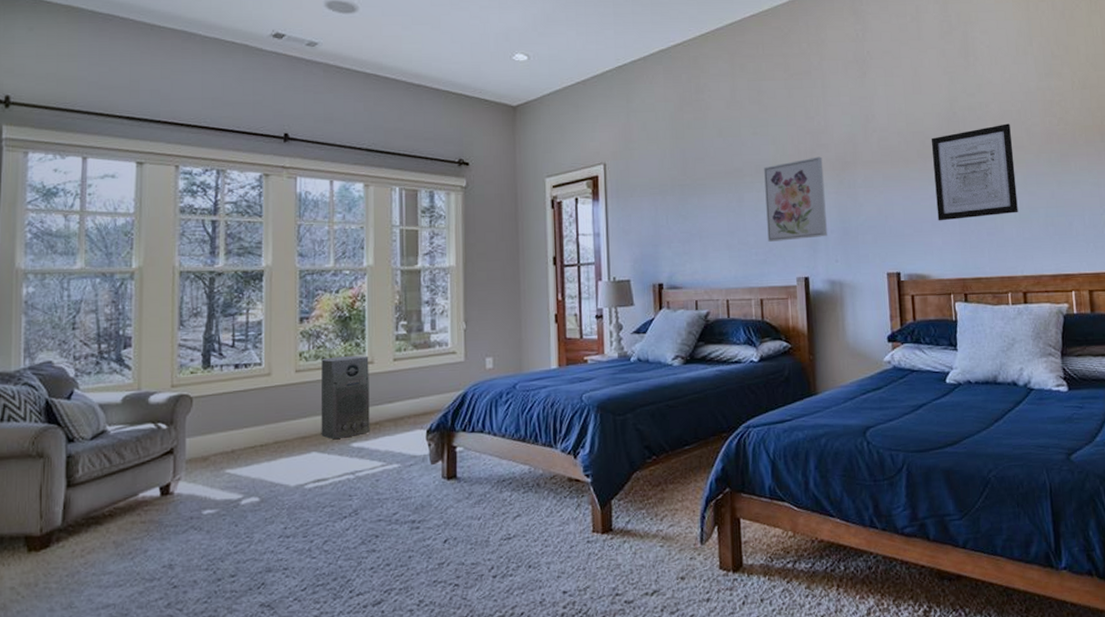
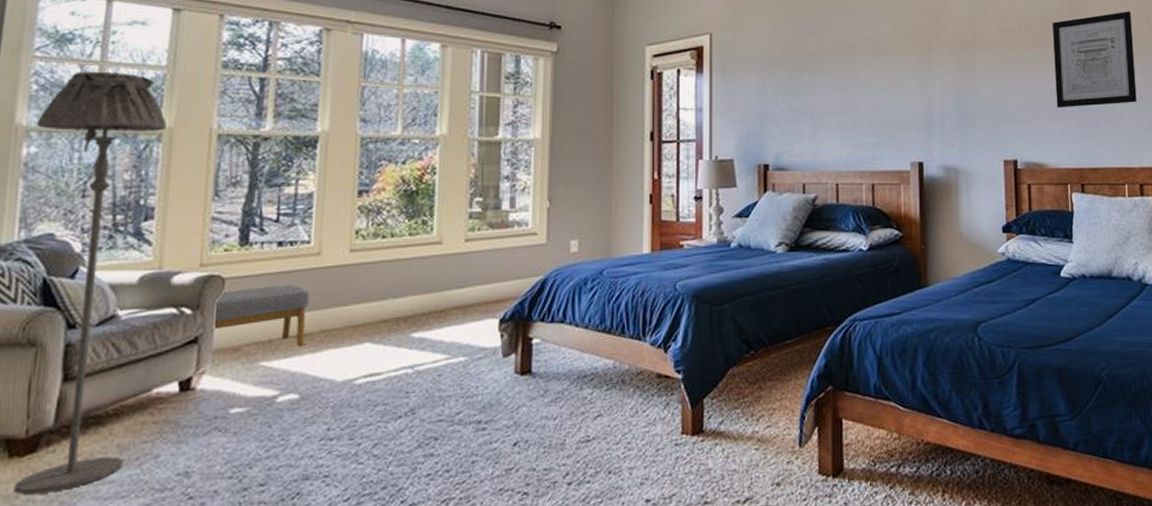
floor lamp: none [32,219,137,583] -> present [13,71,167,495]
footstool: none [184,401,263,455] -> present [212,284,310,346]
air purifier: present [320,355,370,439] -> none [376,234,437,328]
wall art: present [764,156,827,242] -> none [880,36,944,123]

